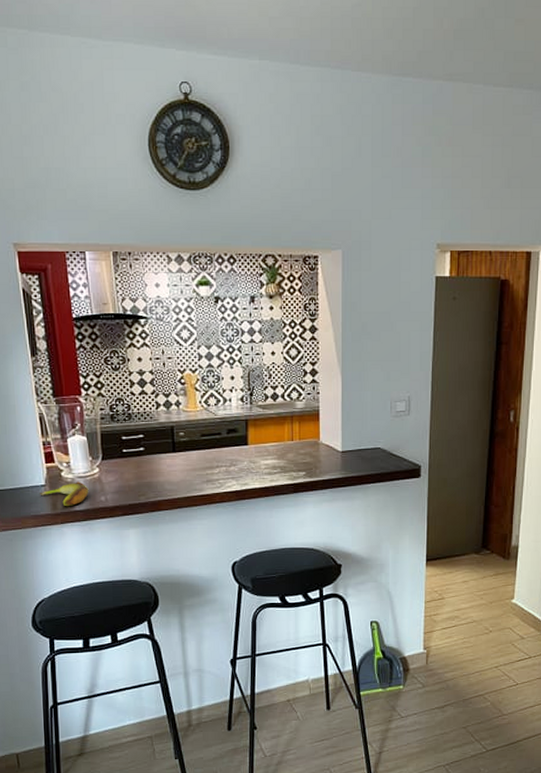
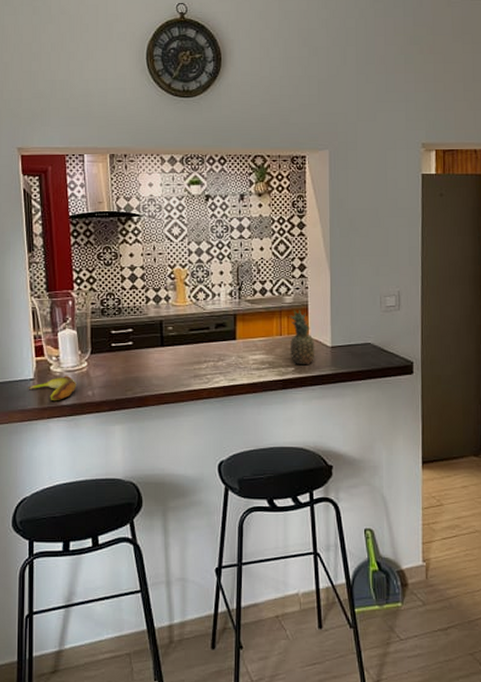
fruit: none [301,414,326,470] -> present [289,309,315,366]

